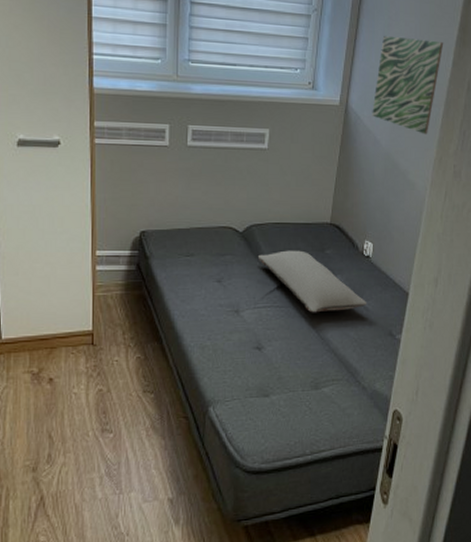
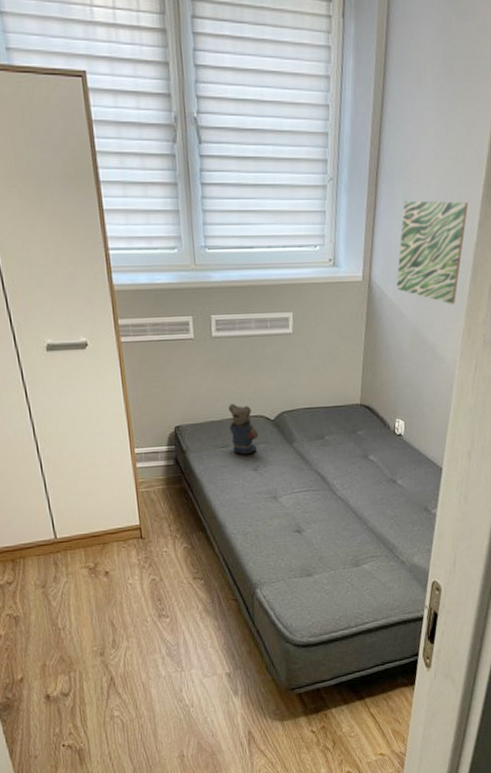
teddy bear: none [197,213,225,265] -> present [228,404,259,455]
pillow: present [257,250,367,313] -> none [290,433,402,494]

